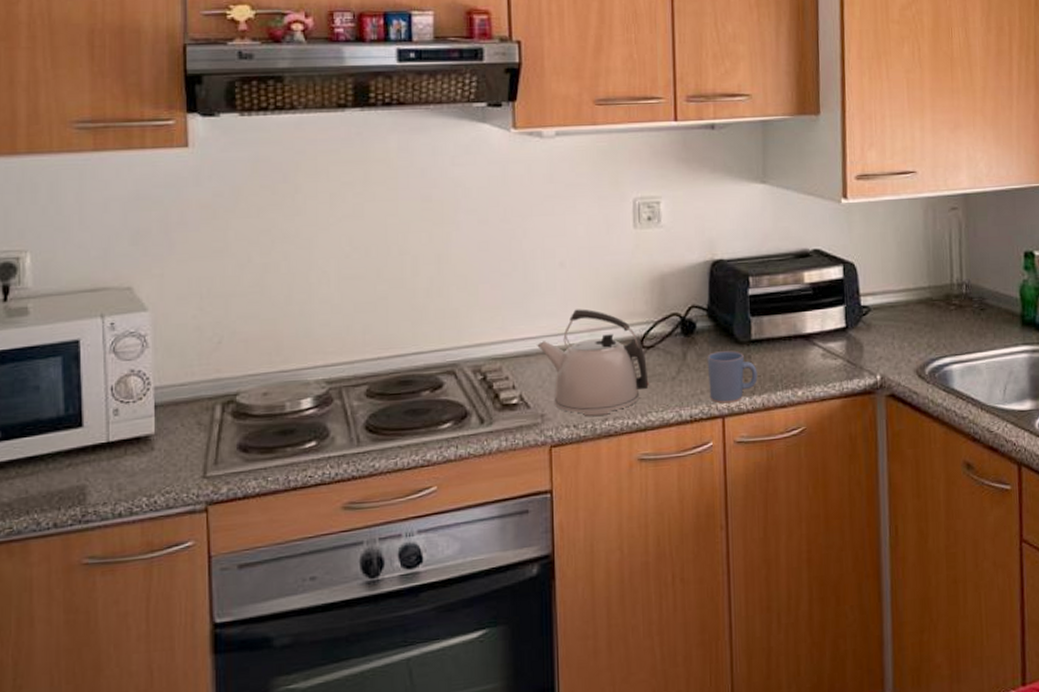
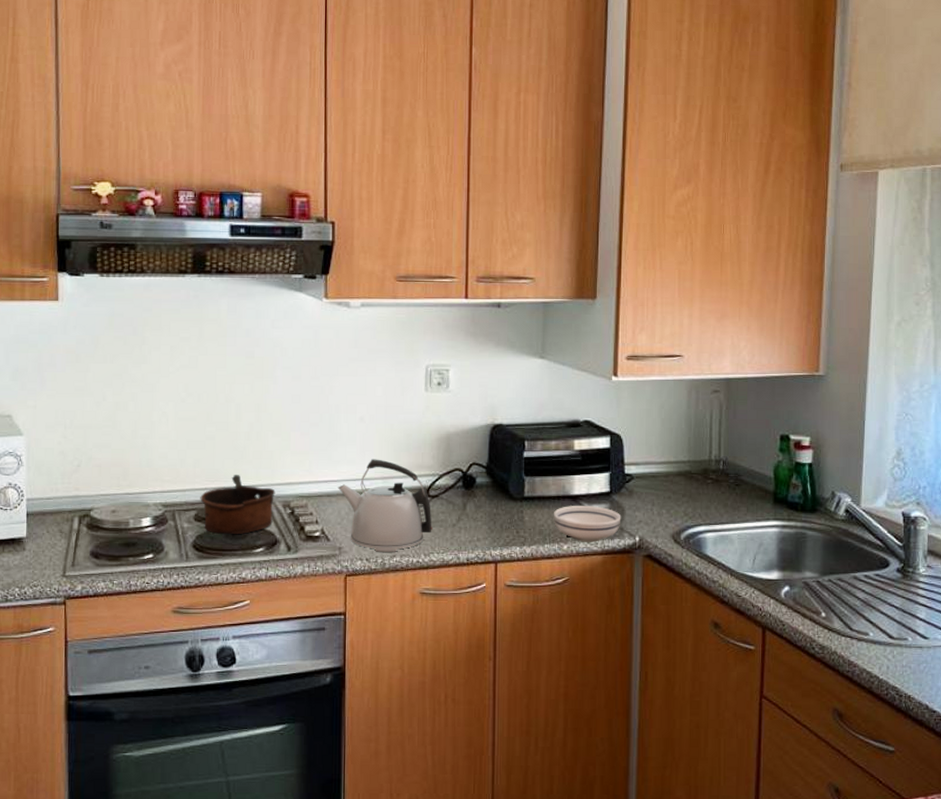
cooking pot: none [372,339,463,412] -> present [200,475,276,535]
mug: present [707,350,758,404] -> none [484,505,528,551]
bowl: none [784,344,860,386] -> present [553,506,621,542]

